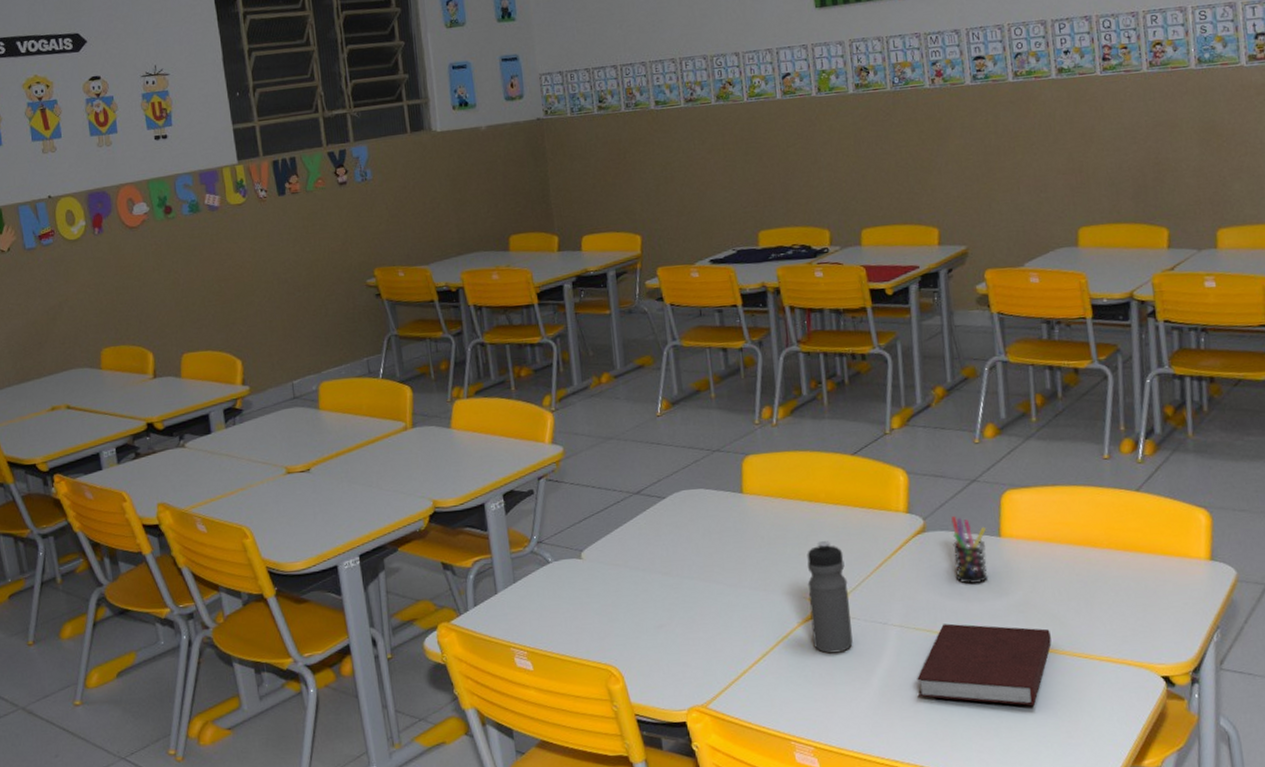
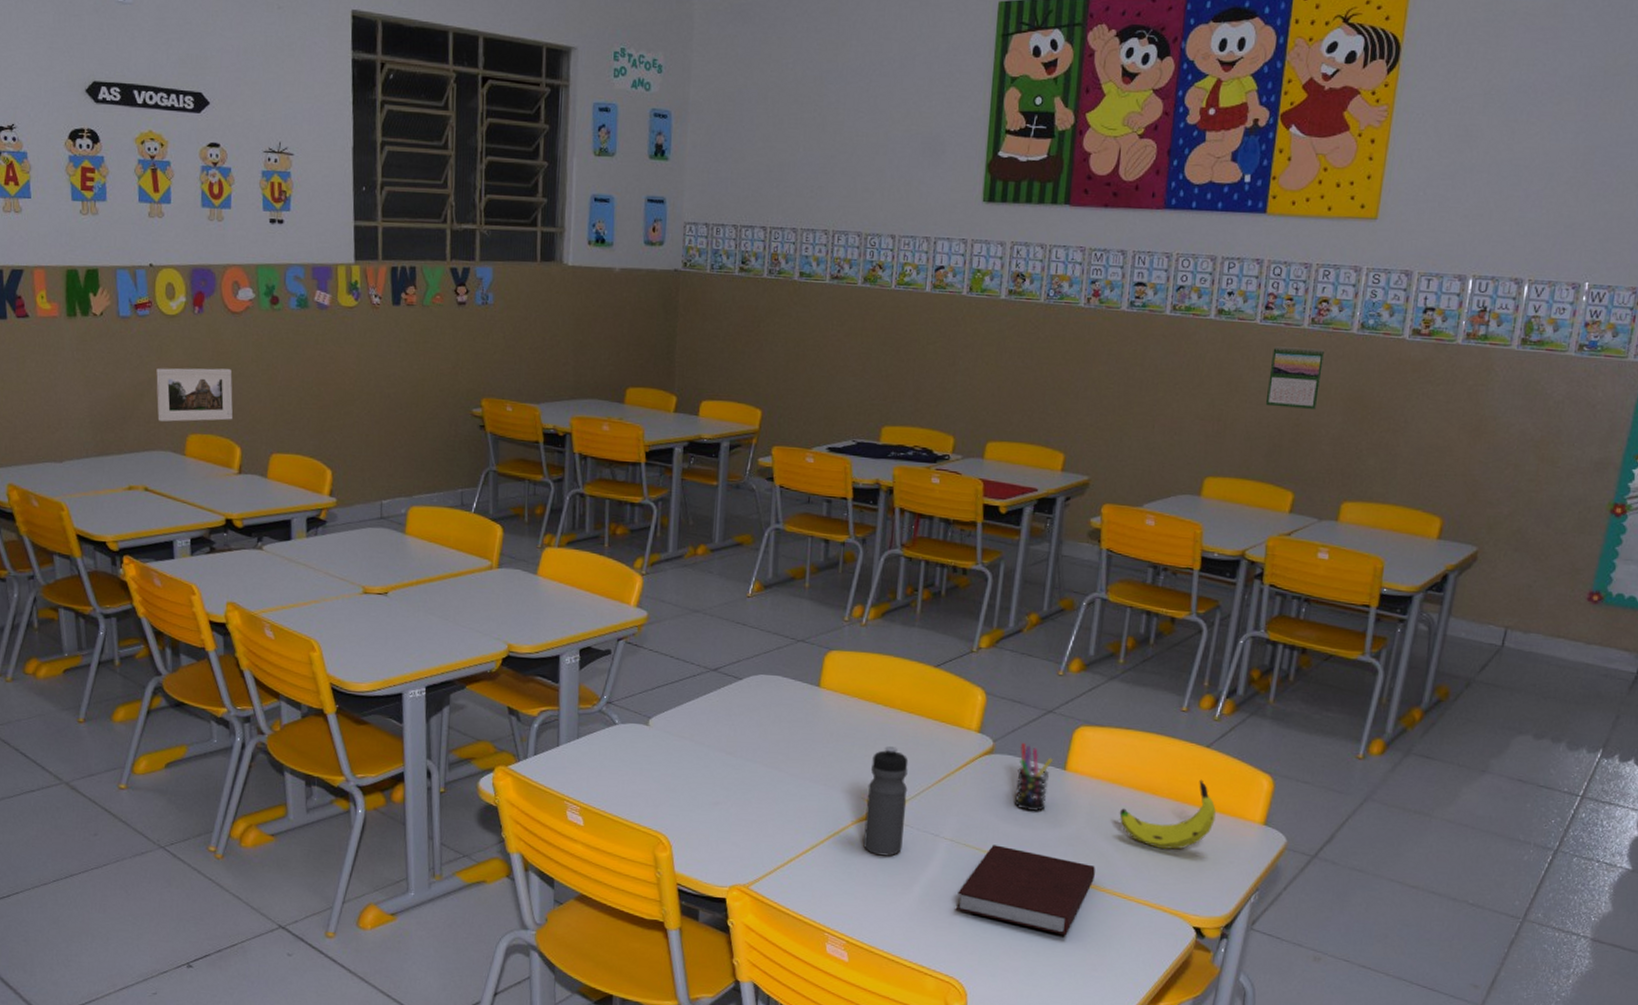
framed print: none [65,281,142,340] -> present [156,368,233,422]
banana: none [1062,524,1160,601] -> present [1119,779,1216,849]
calendar: none [1118,88,1173,151] -> present [1265,346,1325,409]

